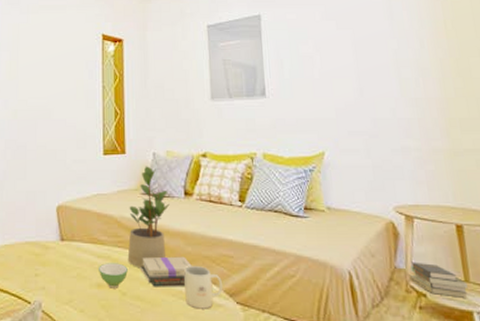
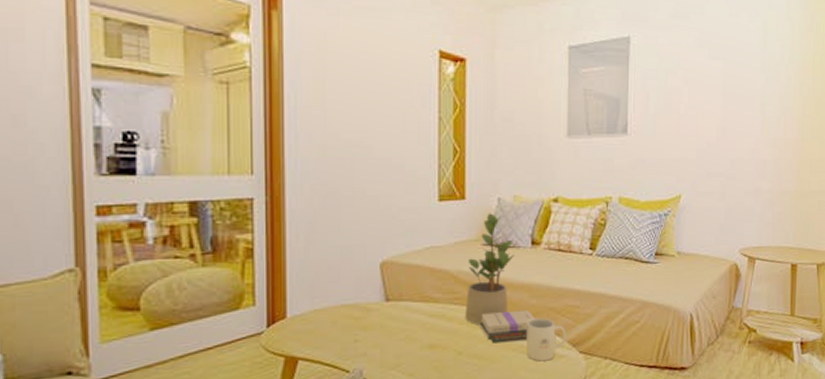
bowl: present [97,263,128,288] -> none [430,321,464,349]
books: present [408,262,468,298] -> none [743,300,792,331]

